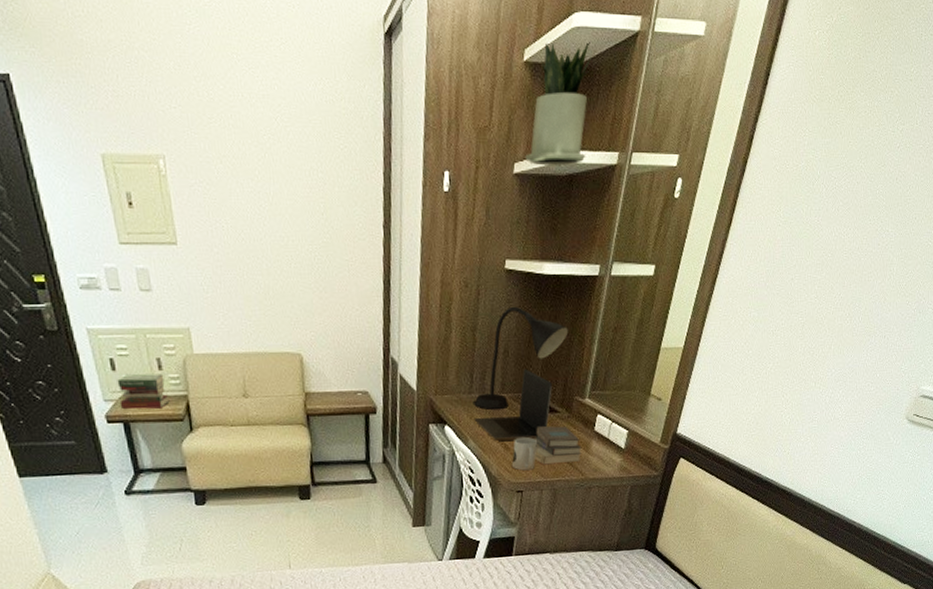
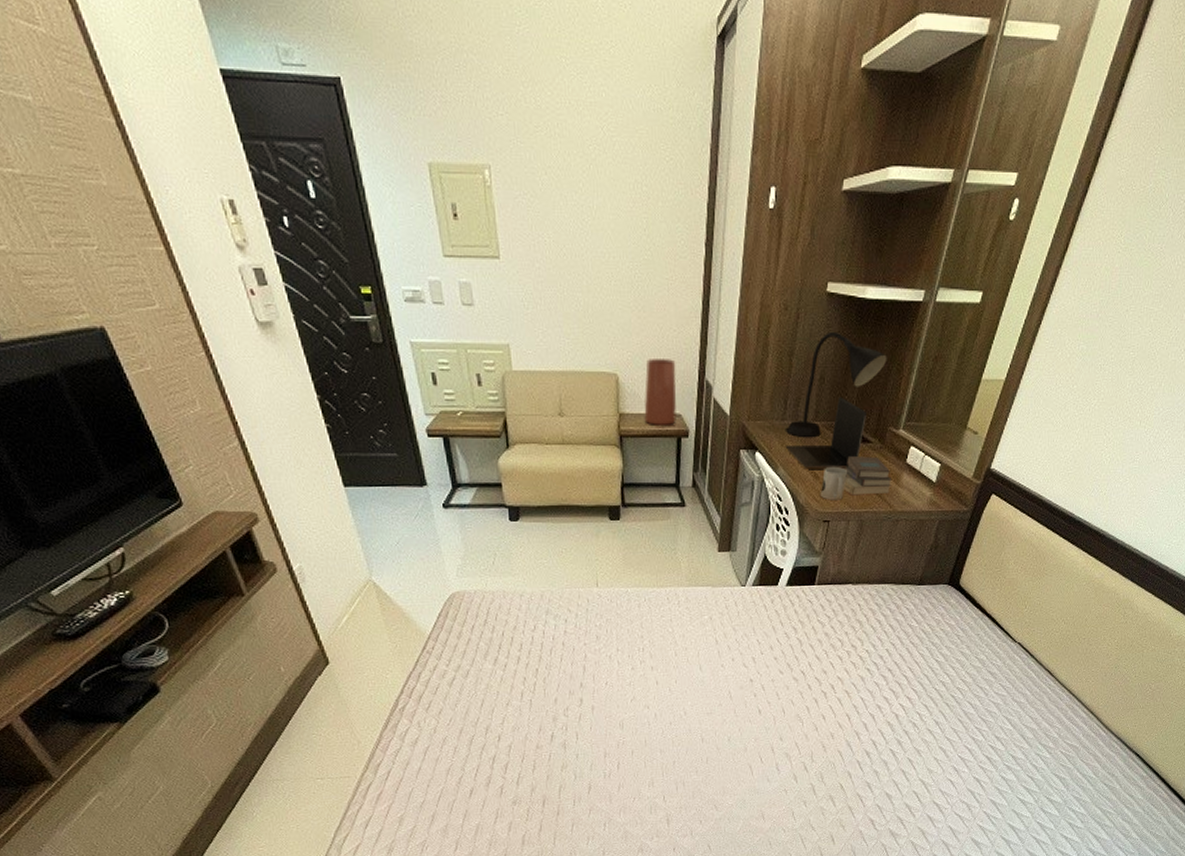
books: present [117,373,170,409] -> none [438,388,488,424]
vase: none [330,337,363,403] -> present [644,359,677,425]
planter: present [525,43,594,166] -> none [855,48,936,184]

